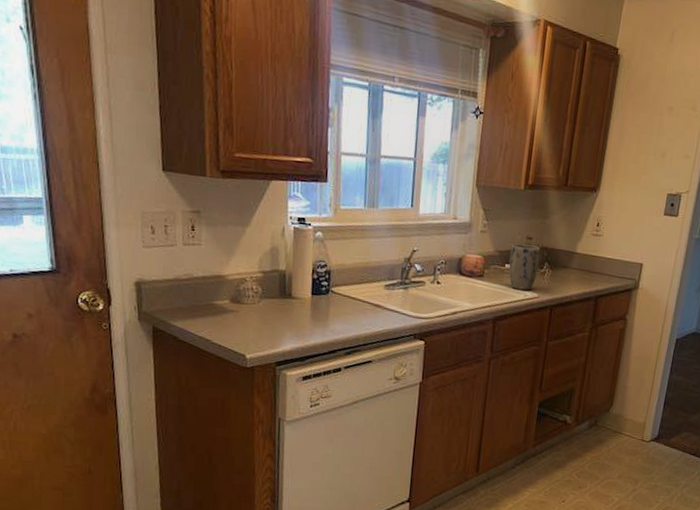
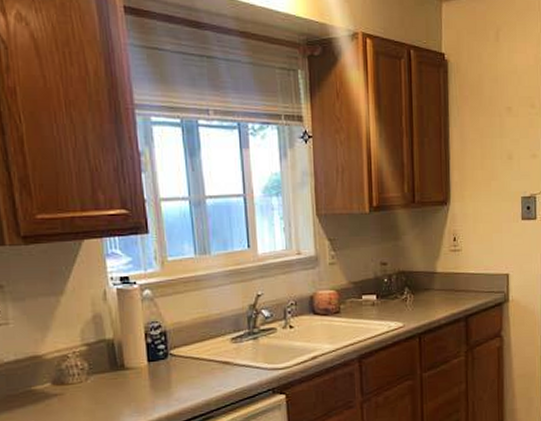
plant pot: present [508,243,541,291] -> none [365,271,399,321]

